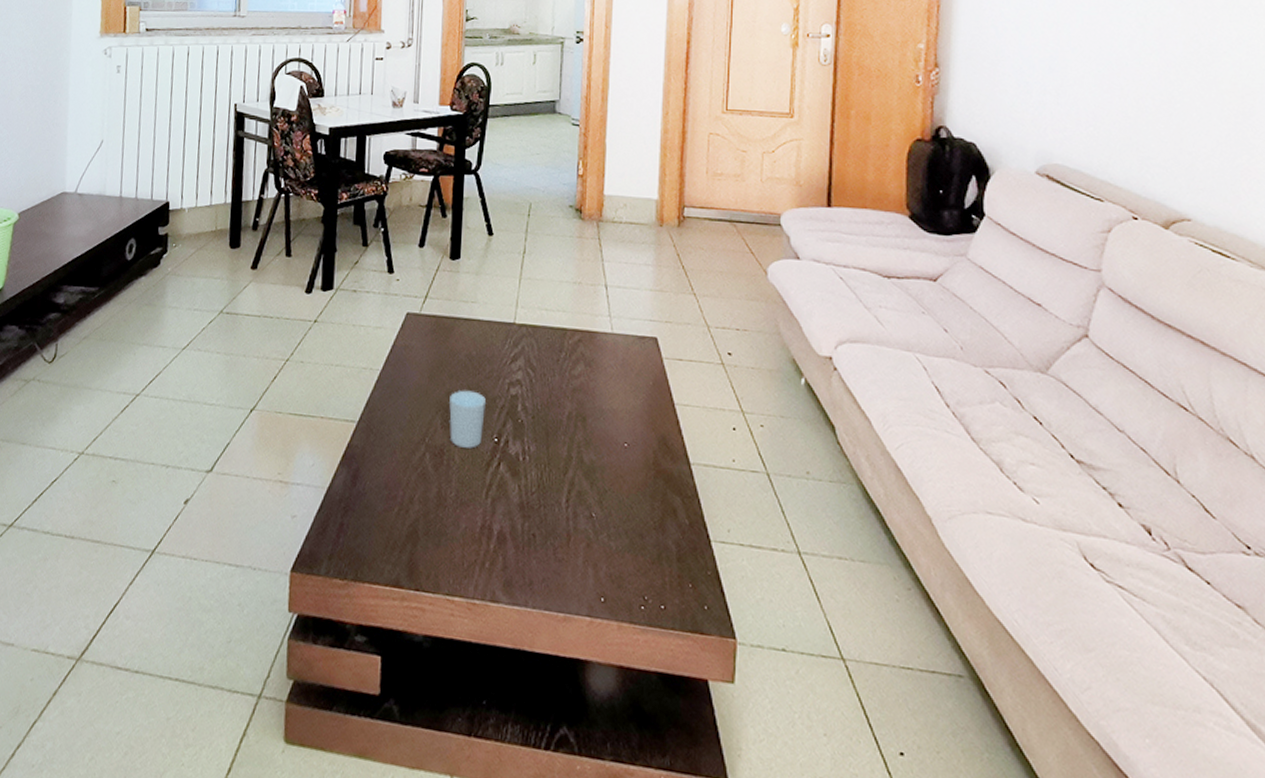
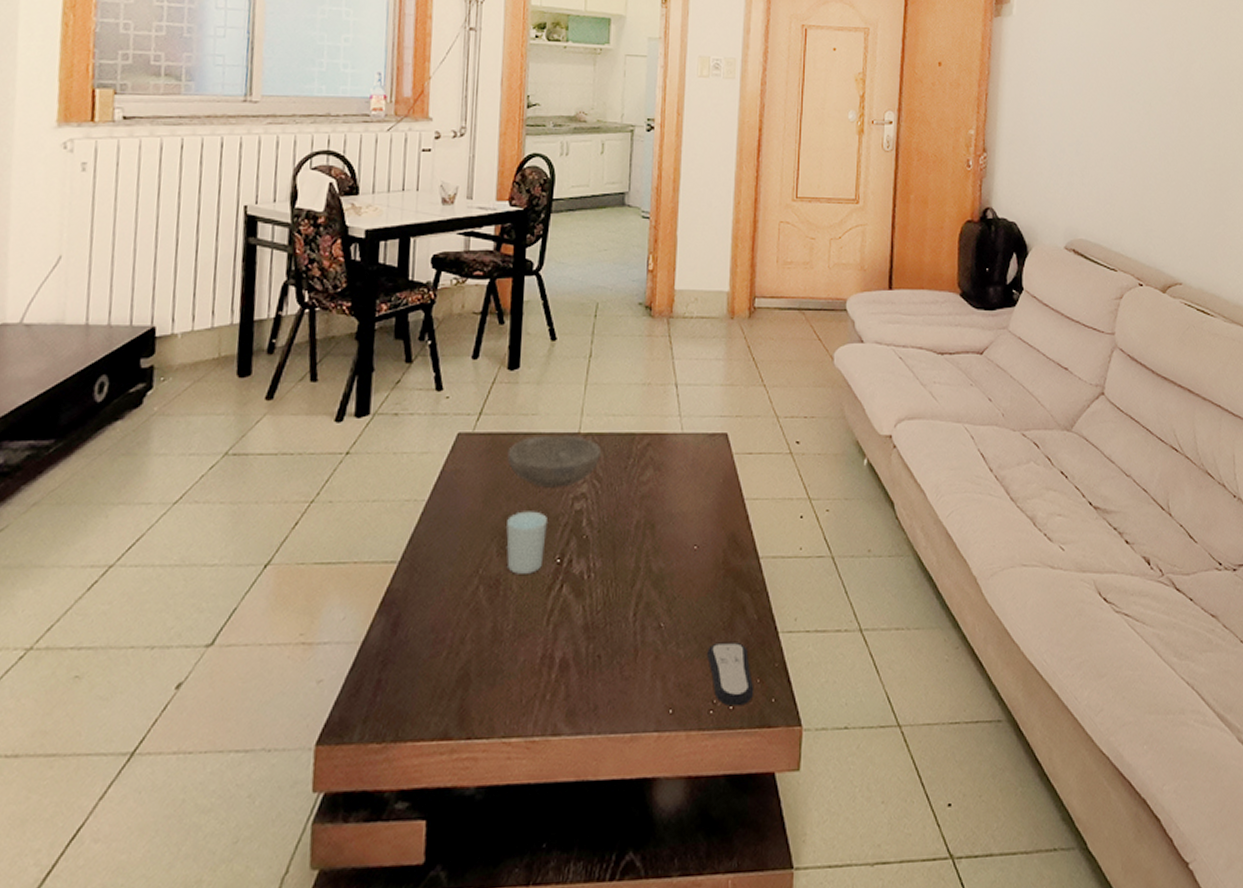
bowl: none [450,321,535,372] -> present [507,434,602,488]
remote control: none [638,540,686,608] -> present [707,641,754,707]

